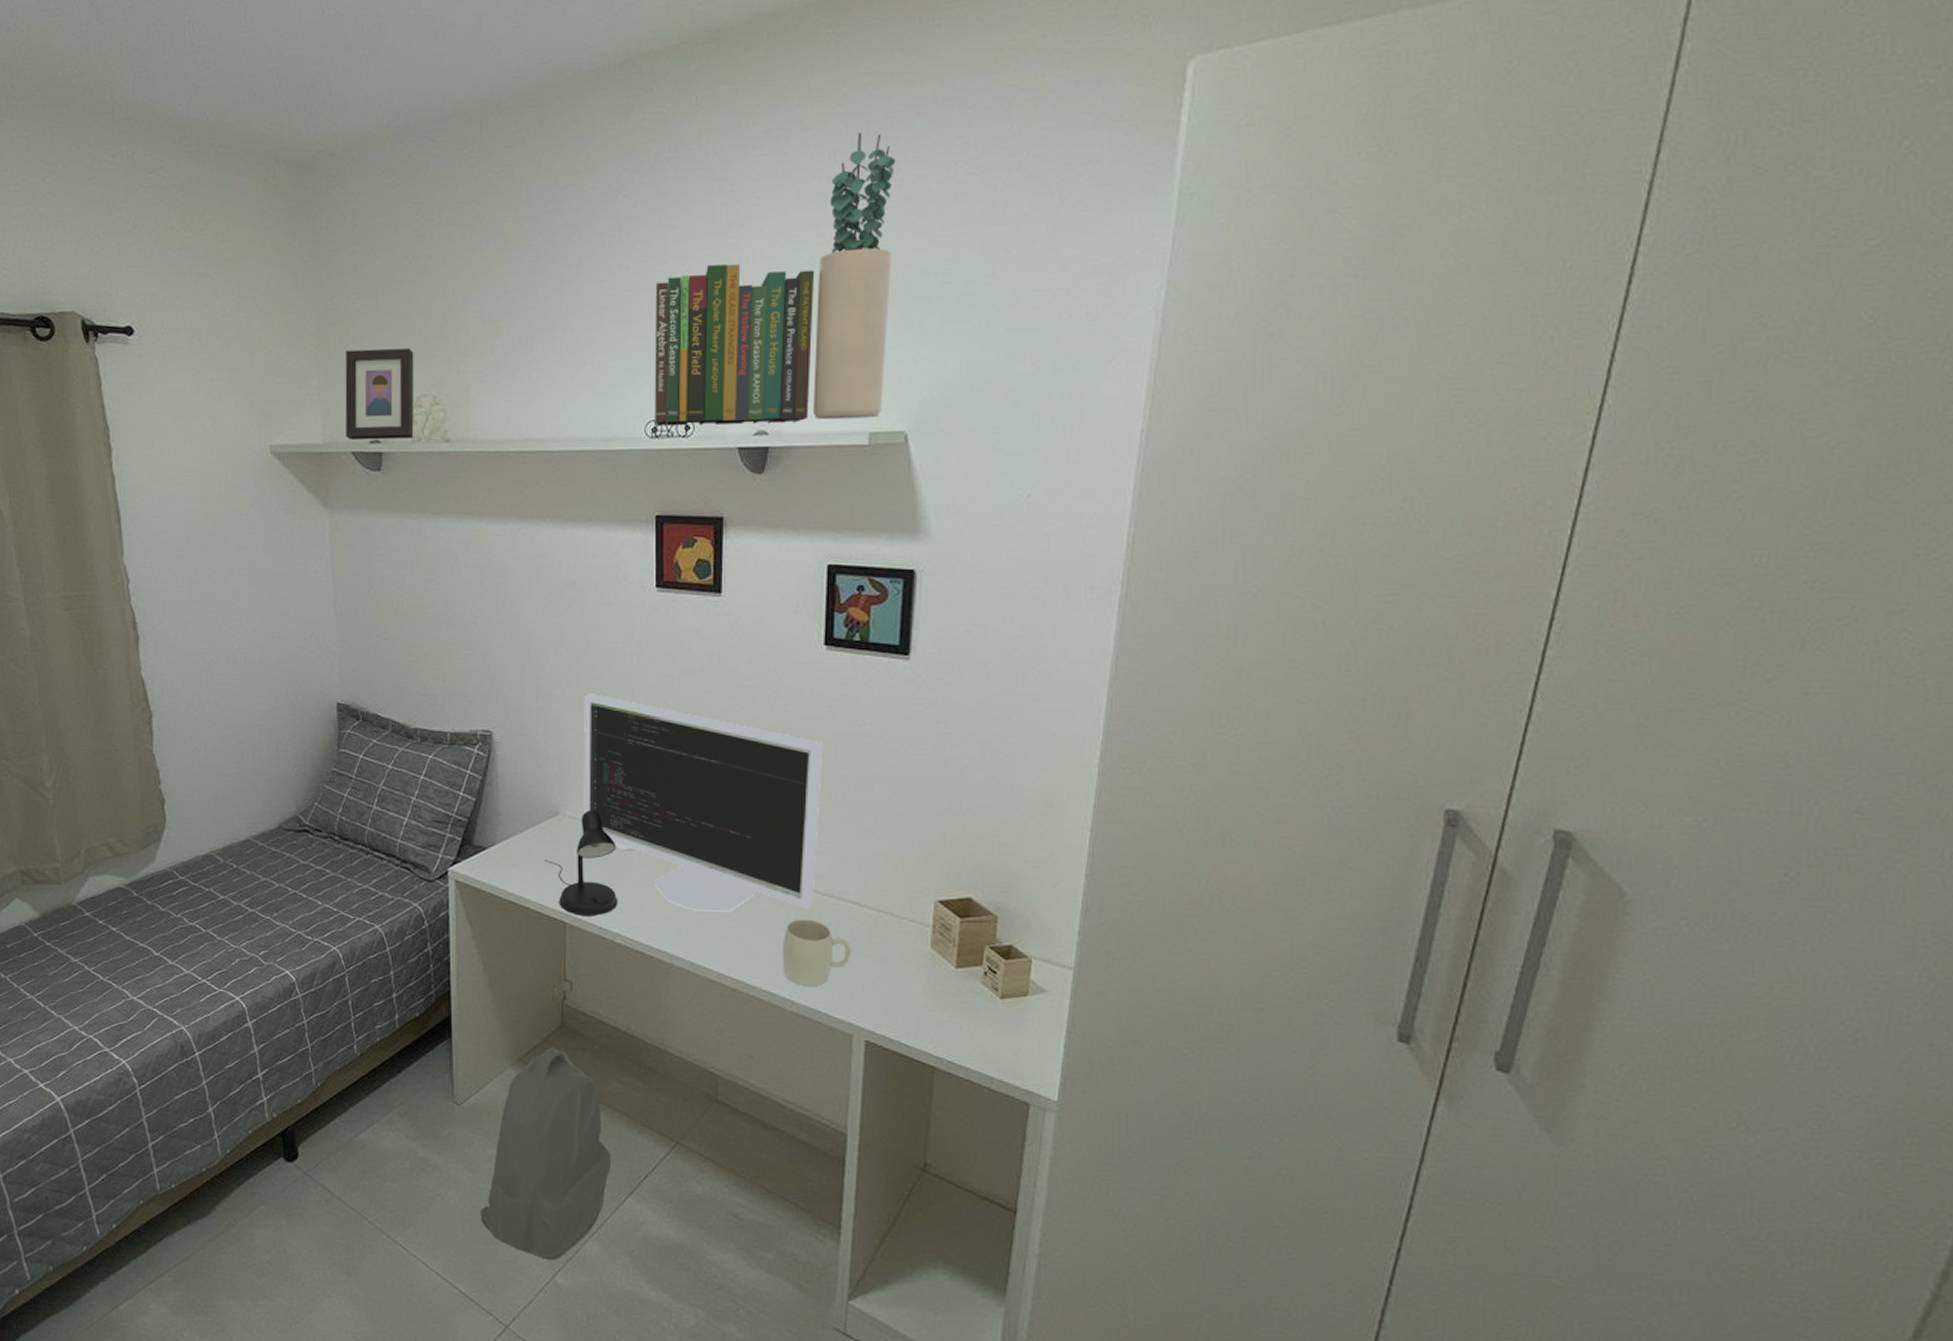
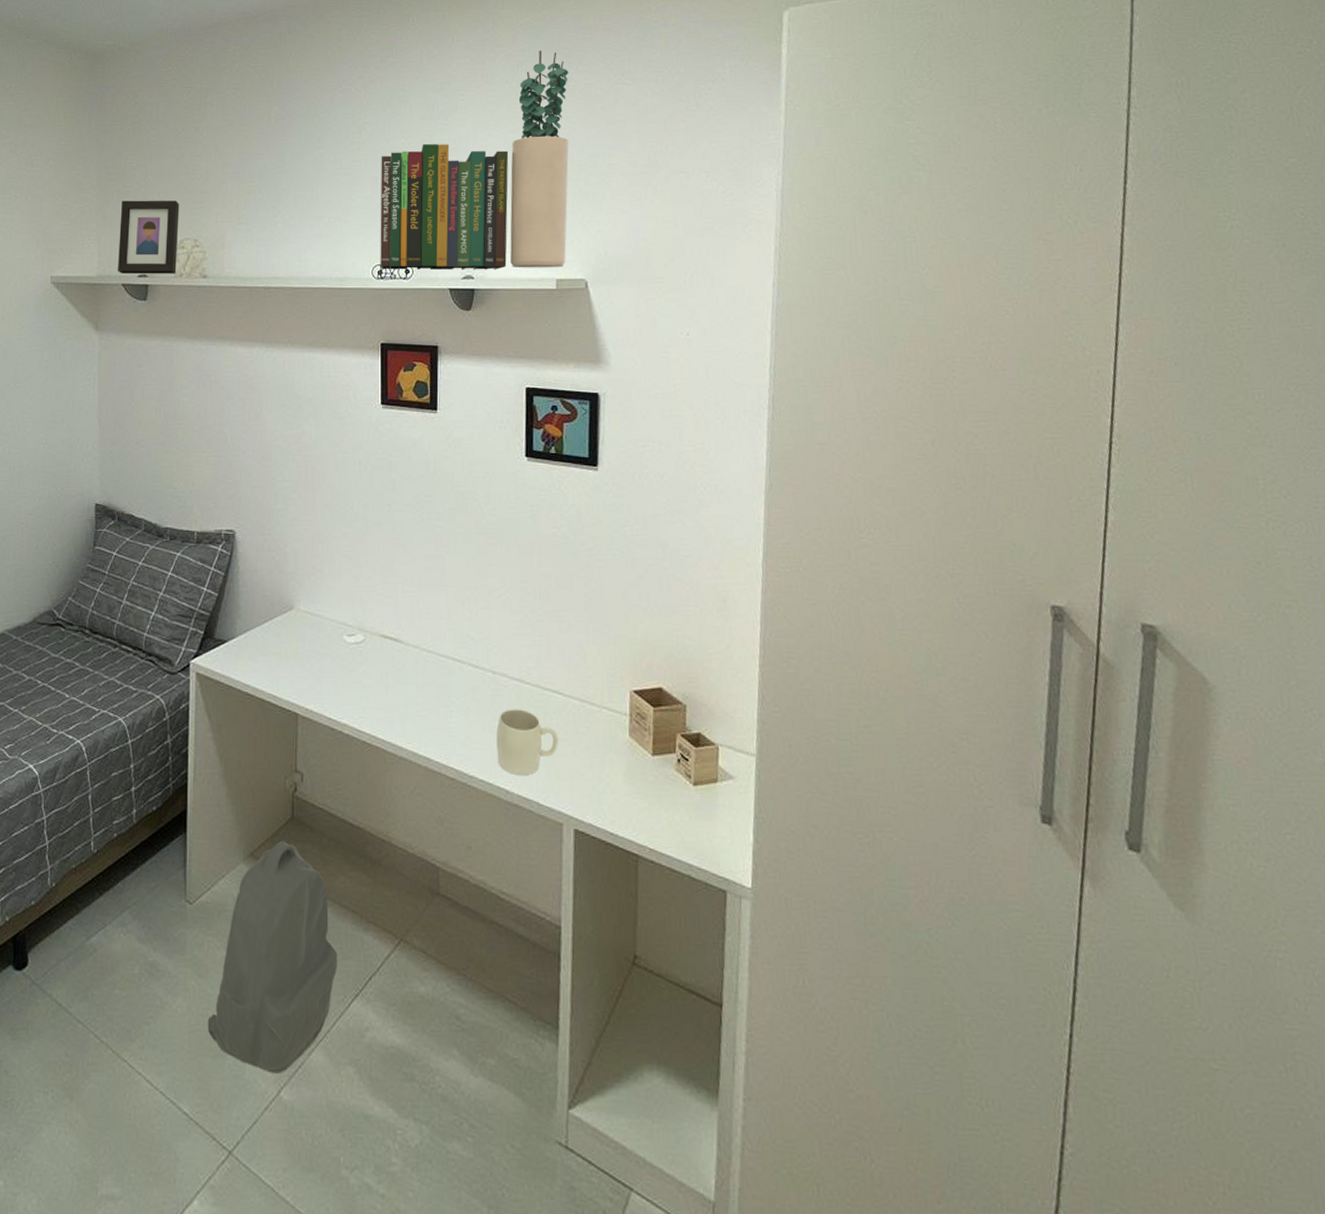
desk lamp: present [544,810,618,916] -> none [279,605,347,708]
computer monitor: present [583,693,824,912] -> none [316,497,528,703]

